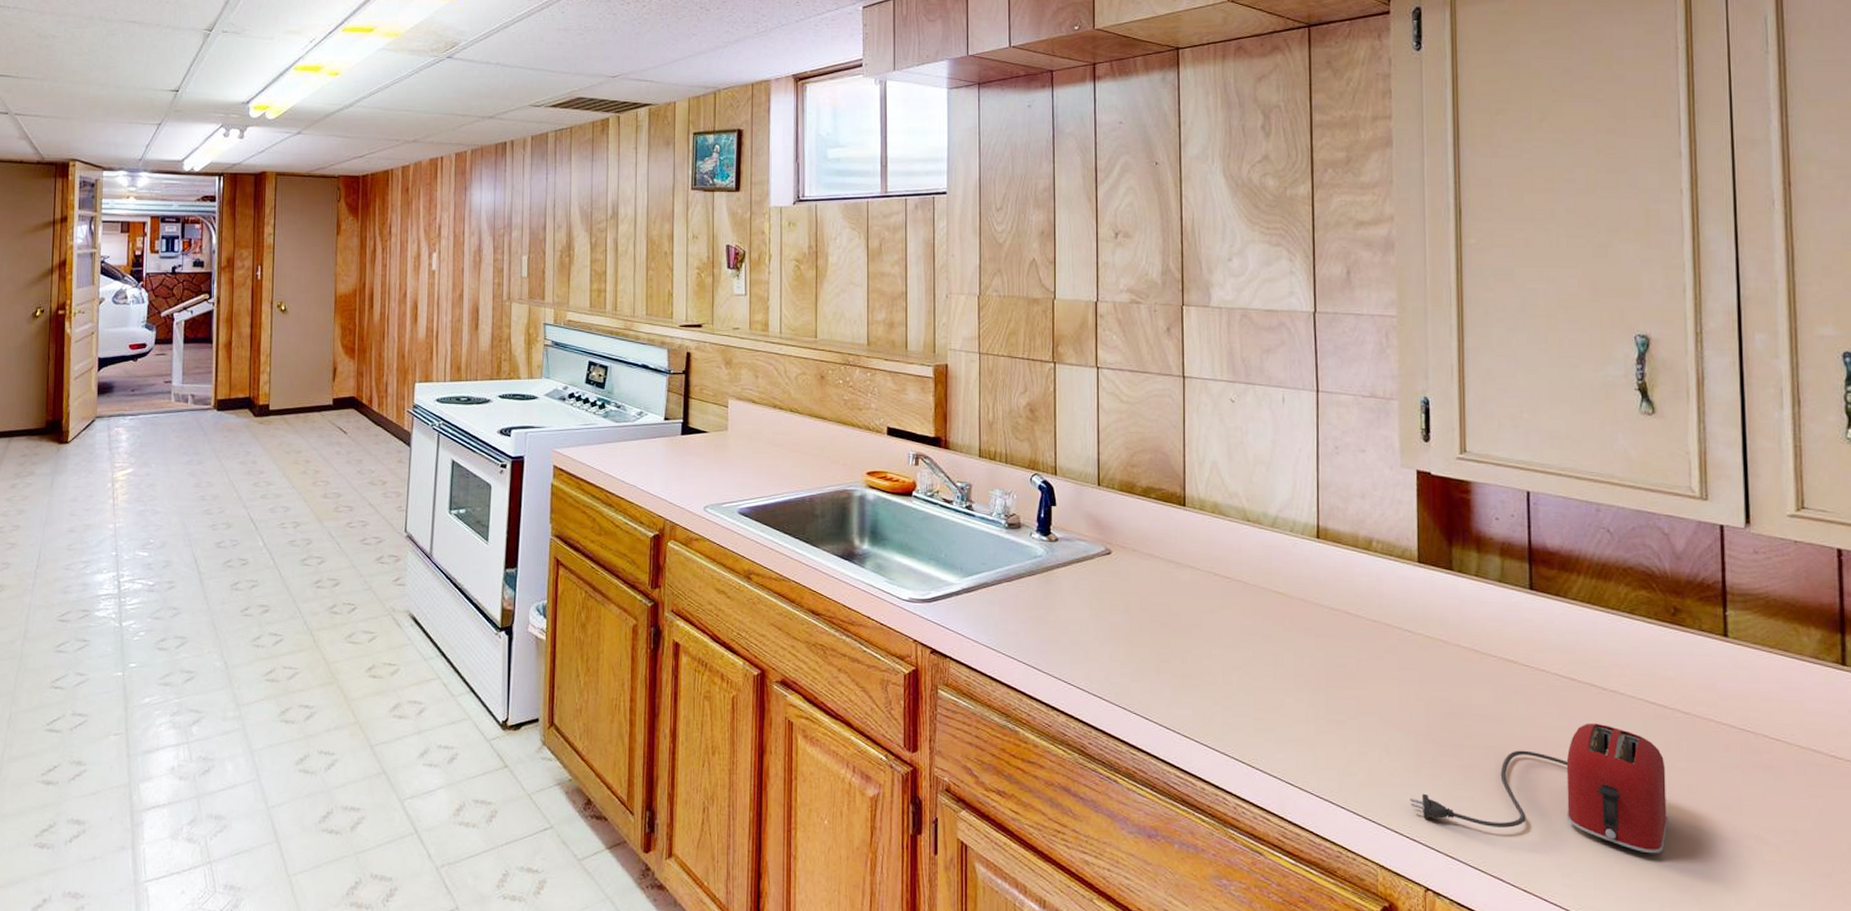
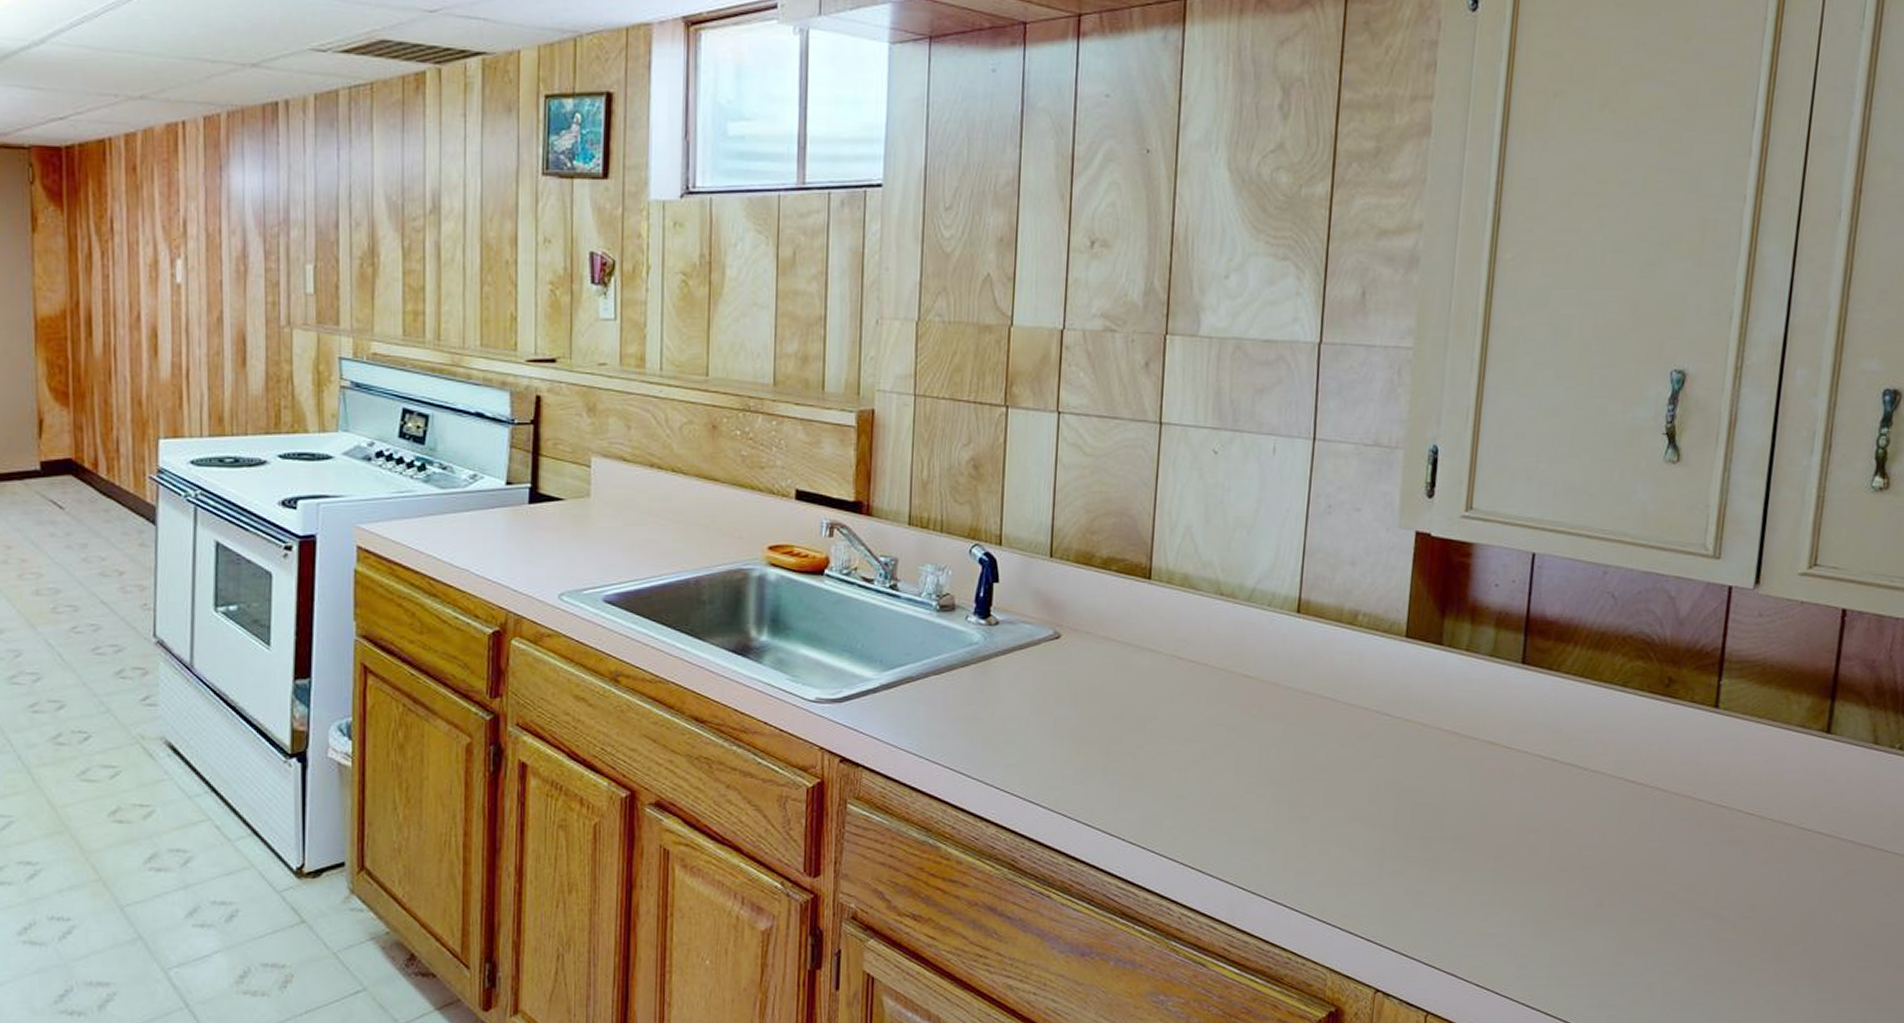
toaster: present [1410,723,1668,854] -> none [1368,806,1636,939]

